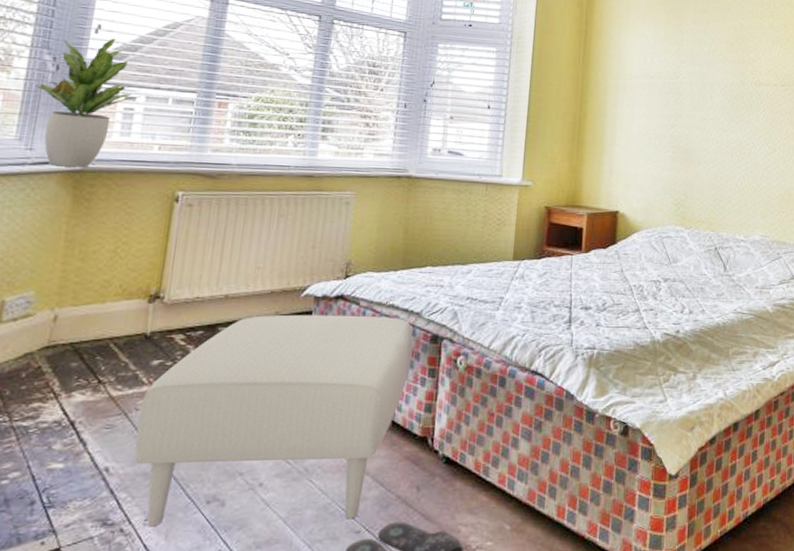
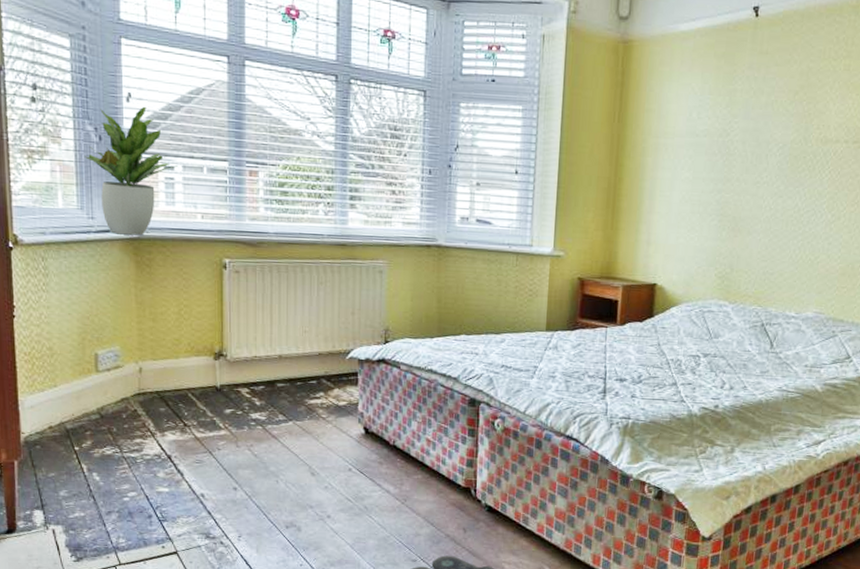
ottoman: present [134,314,414,527] -> none [221,374,453,550]

